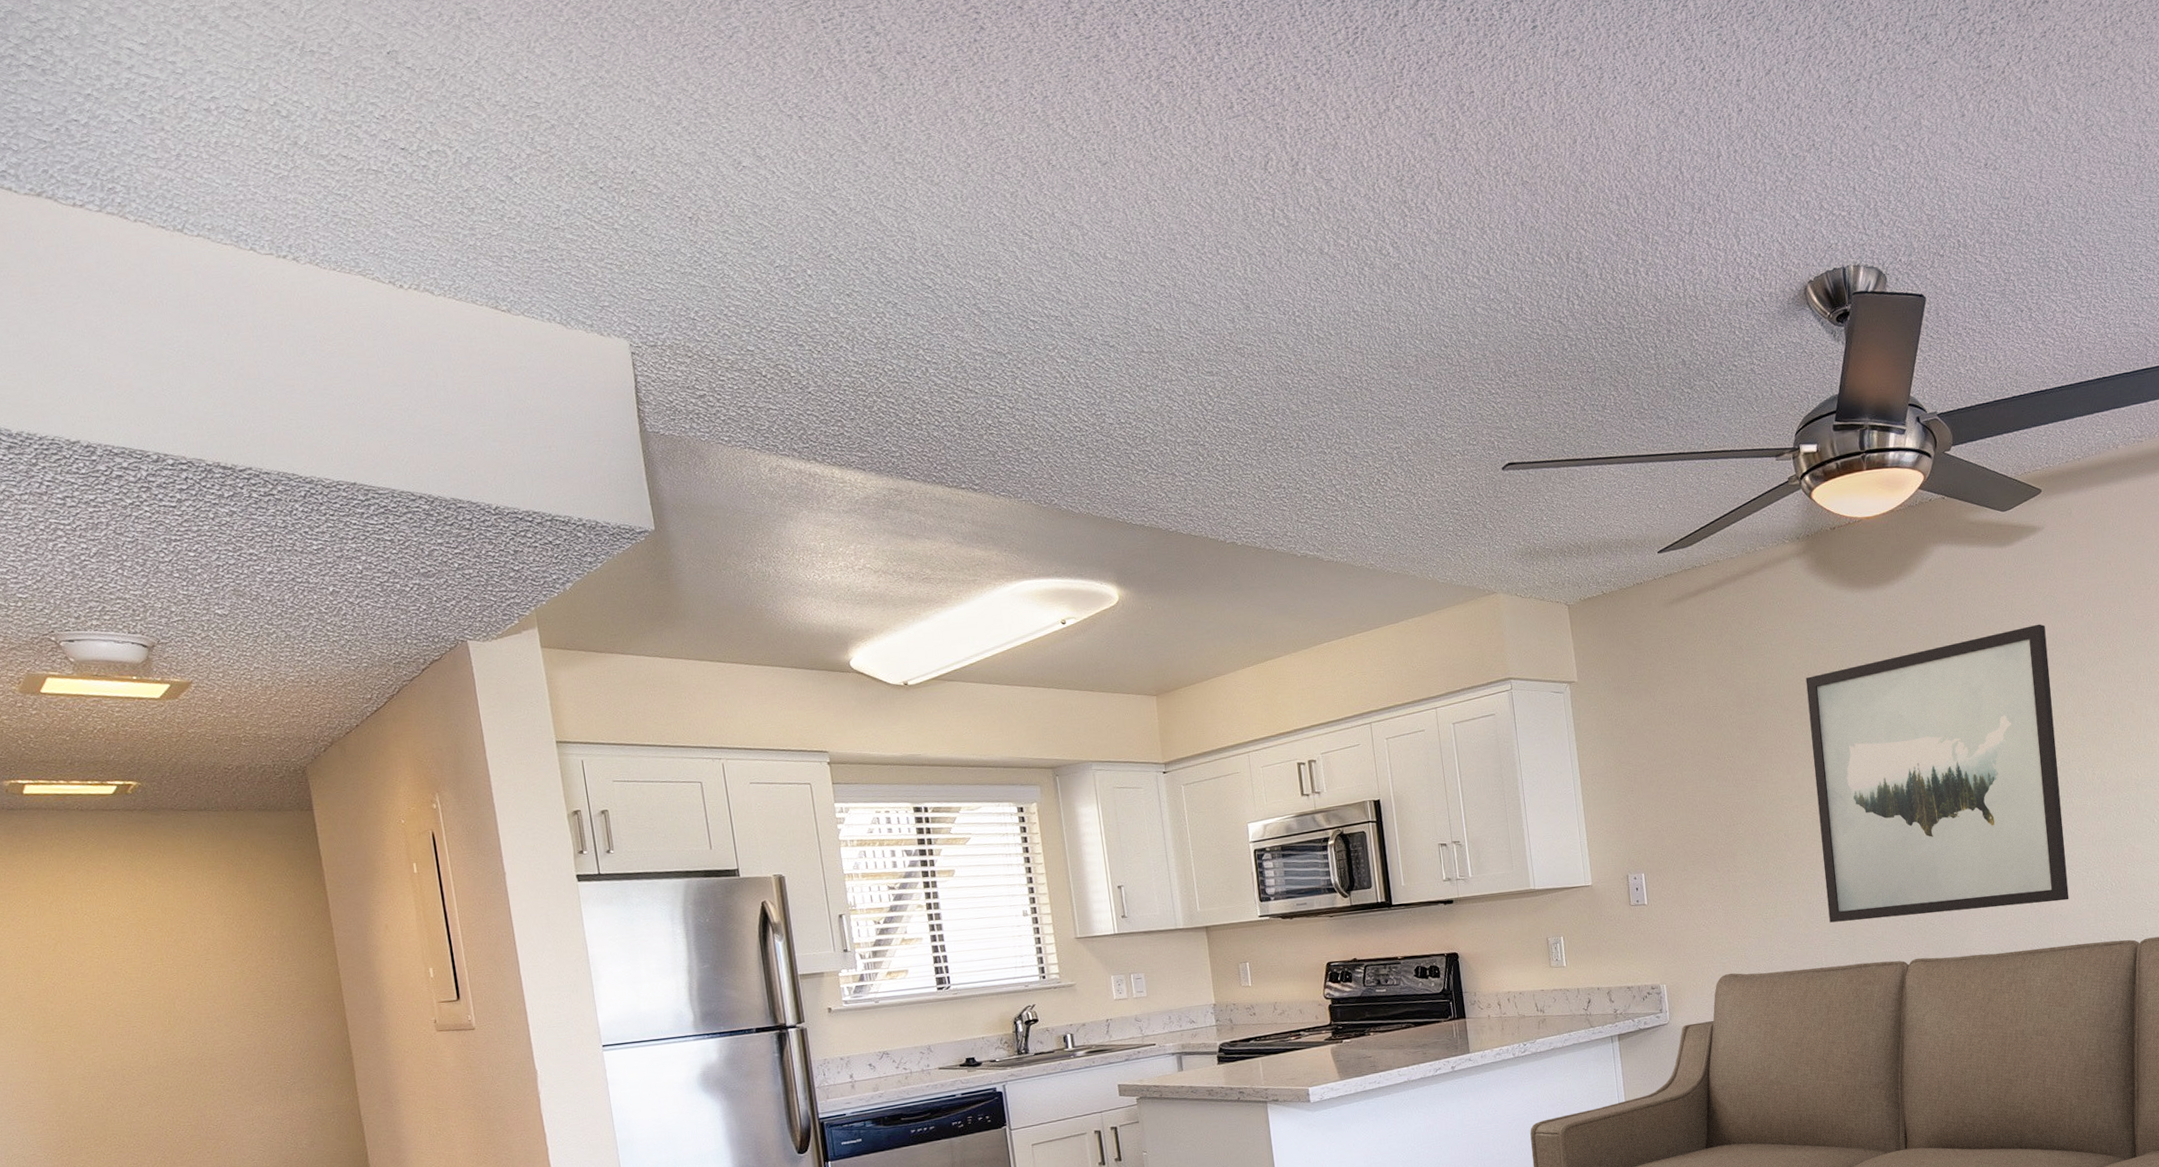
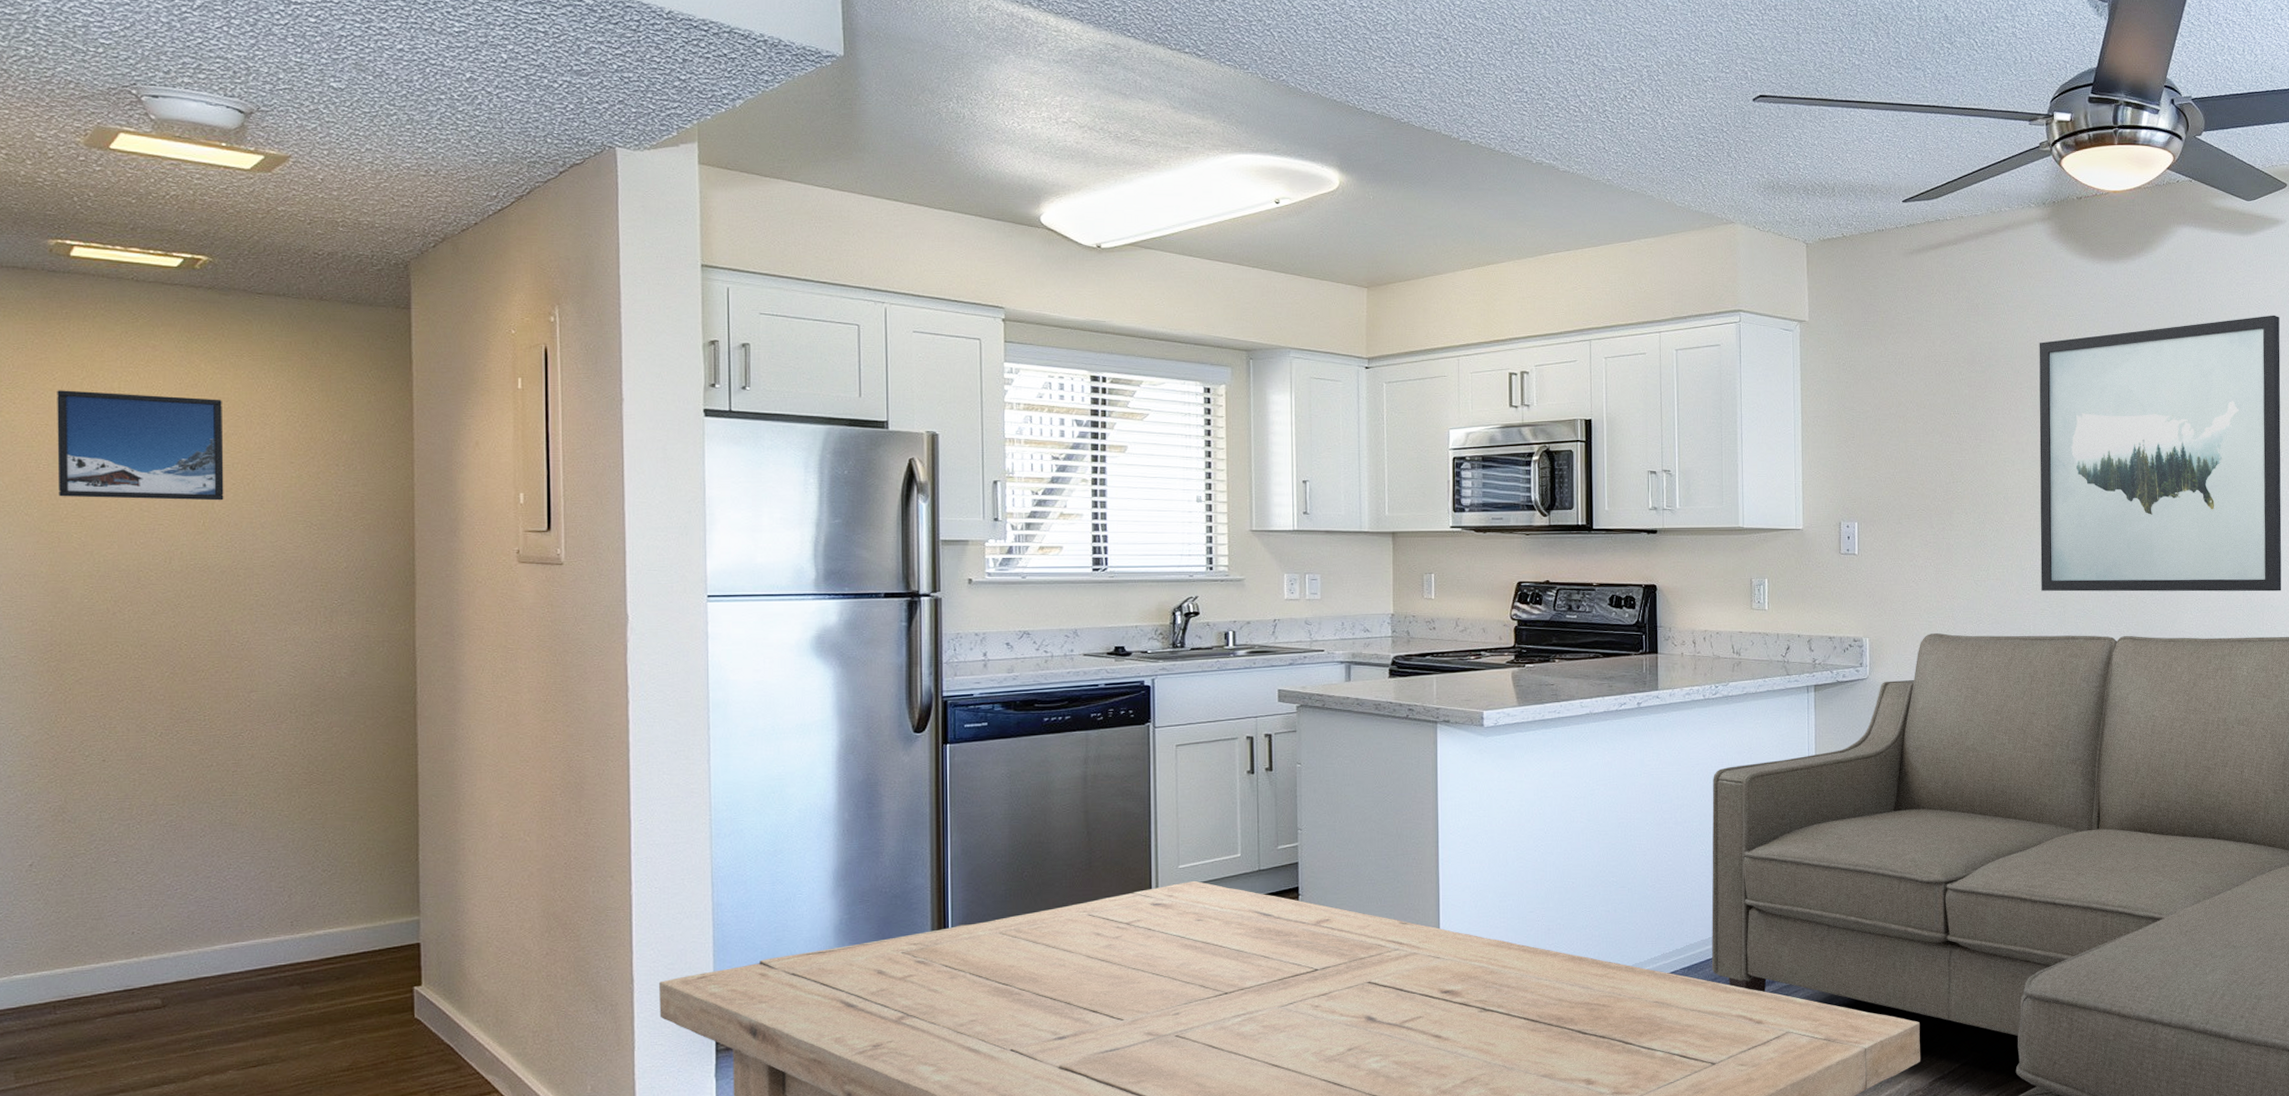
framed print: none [31,909,183,1010] -> present [57,390,224,501]

